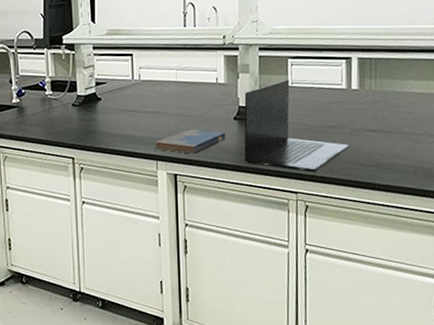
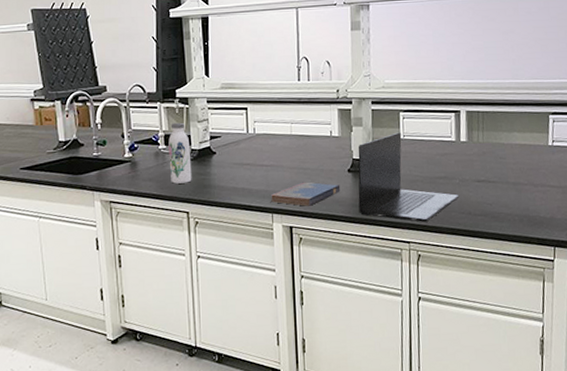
water bottle: none [55,68,78,129] -> present [168,122,192,184]

